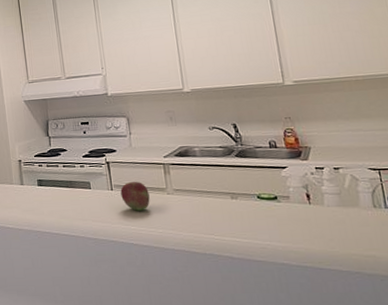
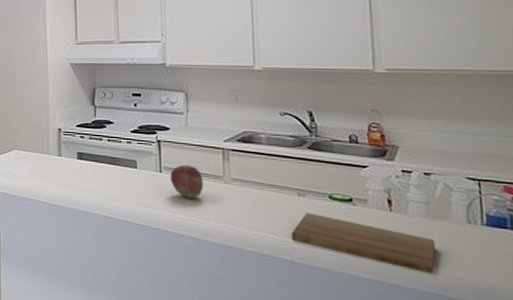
cutting board: none [228,212,351,255] -> present [291,212,436,273]

